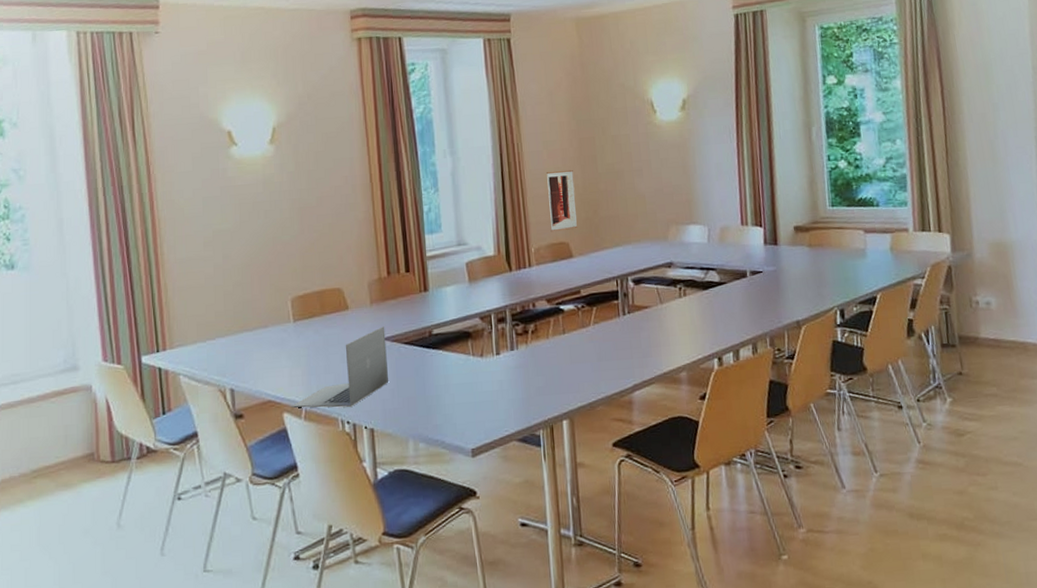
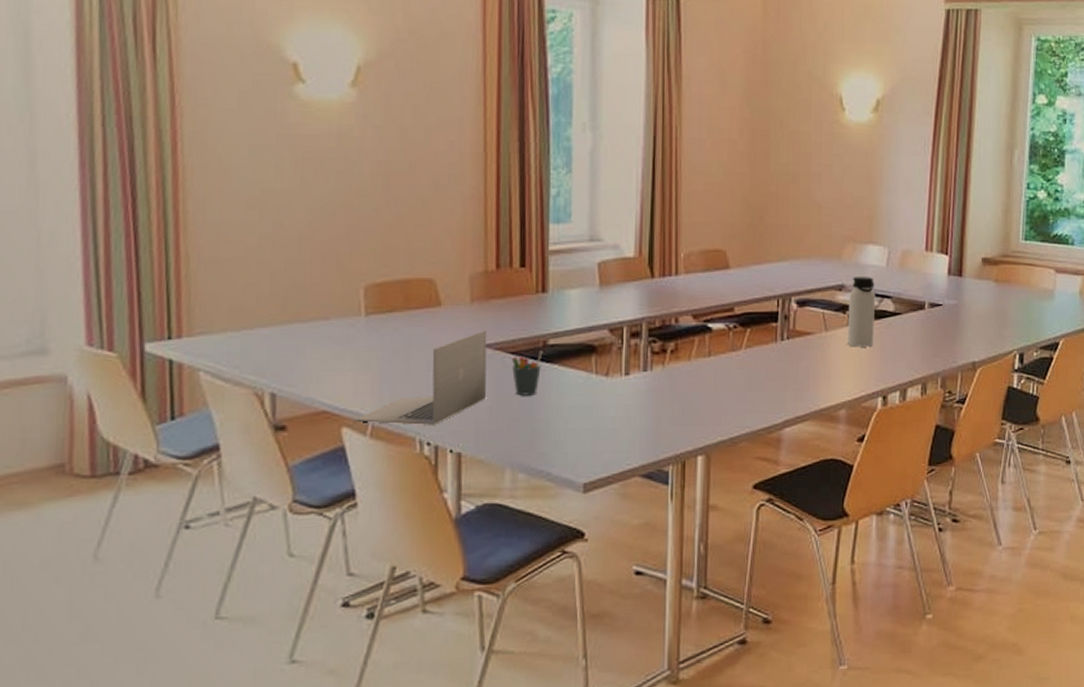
pen holder: none [405,339,430,378] -> present [511,351,543,396]
wall art: present [546,169,577,232] -> none [706,164,740,237]
water bottle: none [678,252,705,316] -> present [848,276,876,347]

